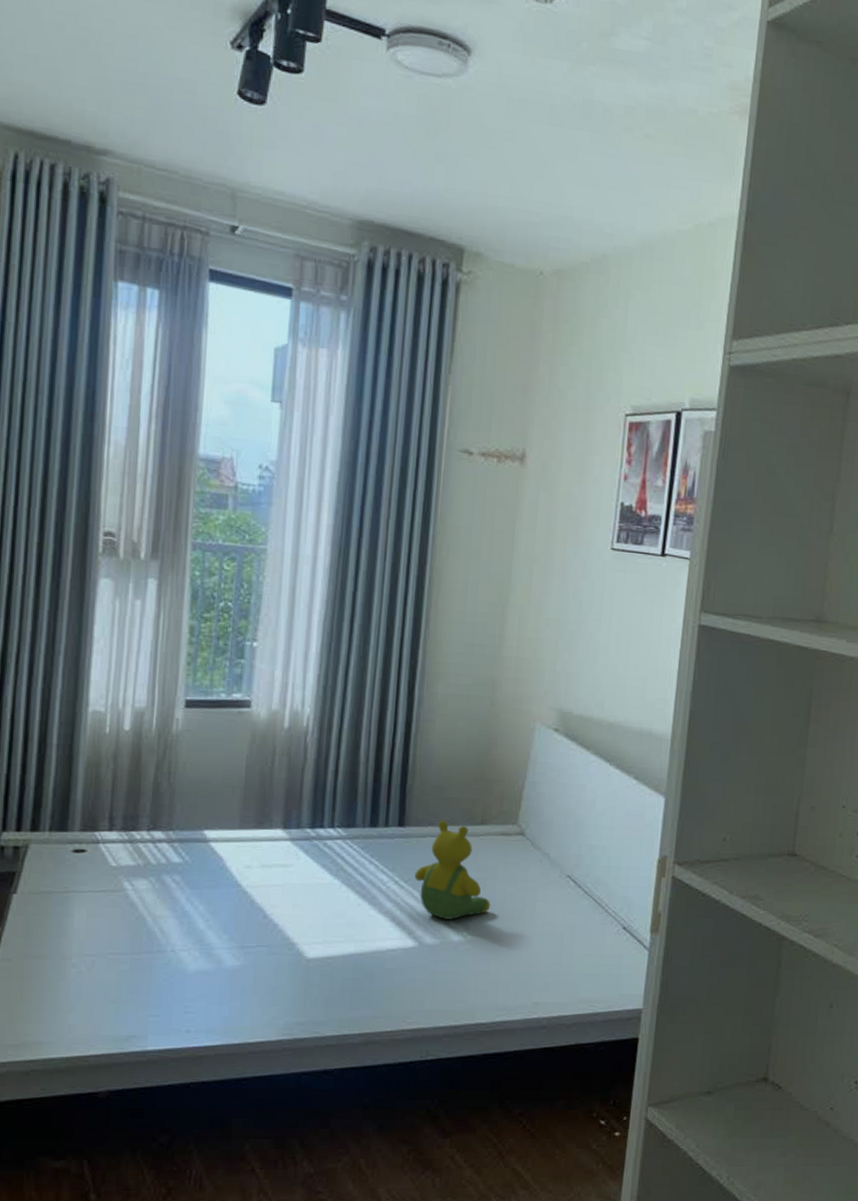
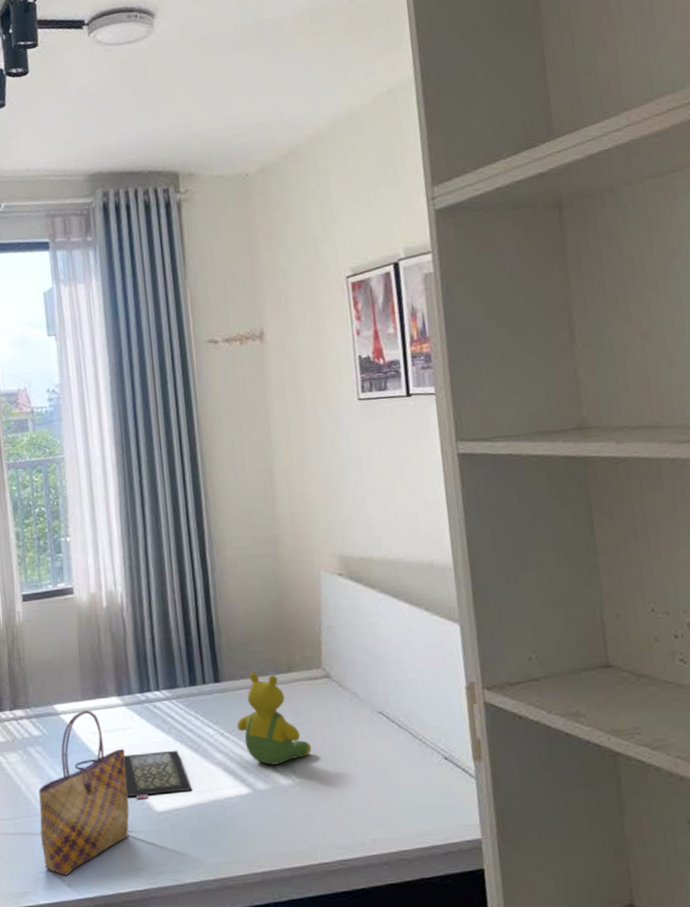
tote bag: none [161,840,282,1021] -> present [39,710,130,876]
clutch bag: none [218,893,352,944] -> present [75,750,193,800]

